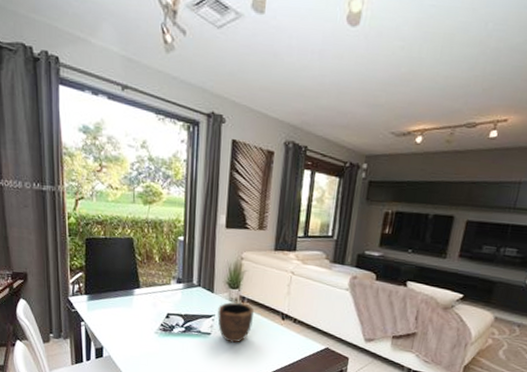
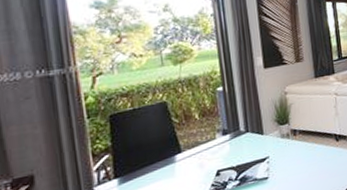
bowl: present [217,301,254,343] -> none [271,135,309,181]

